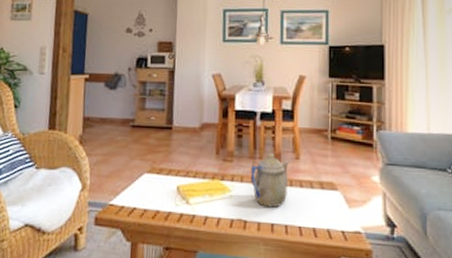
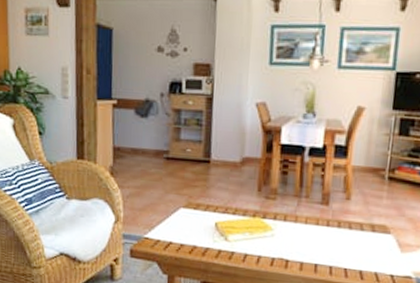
teapot: present [250,152,290,208] -> none [294,191,339,249]

